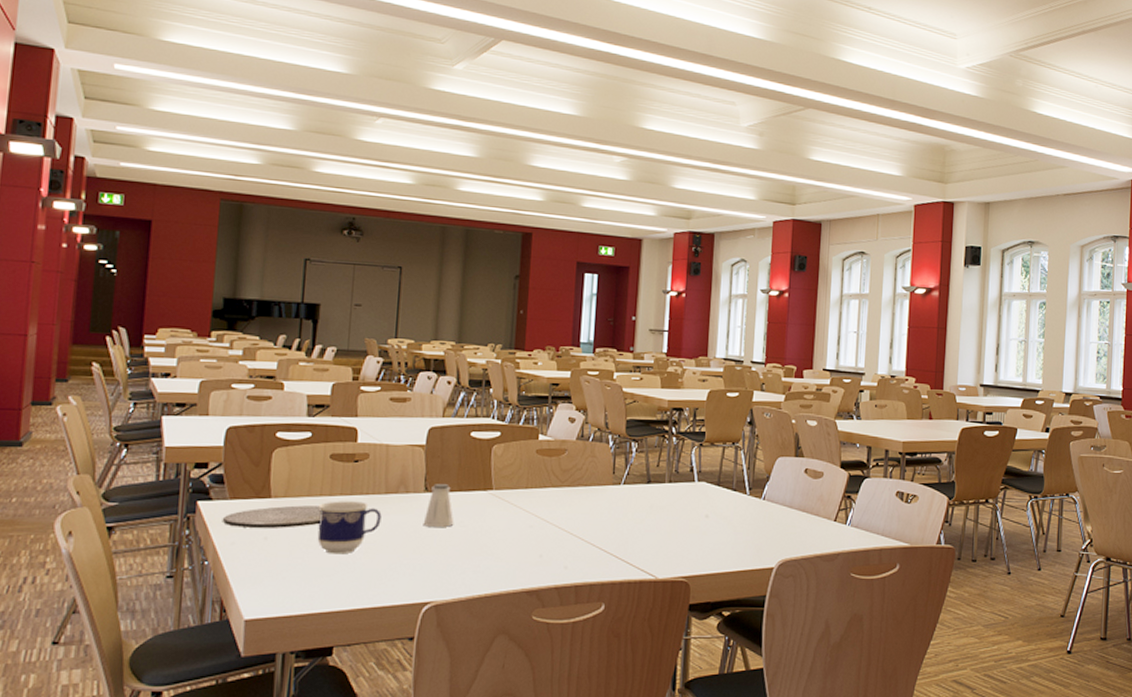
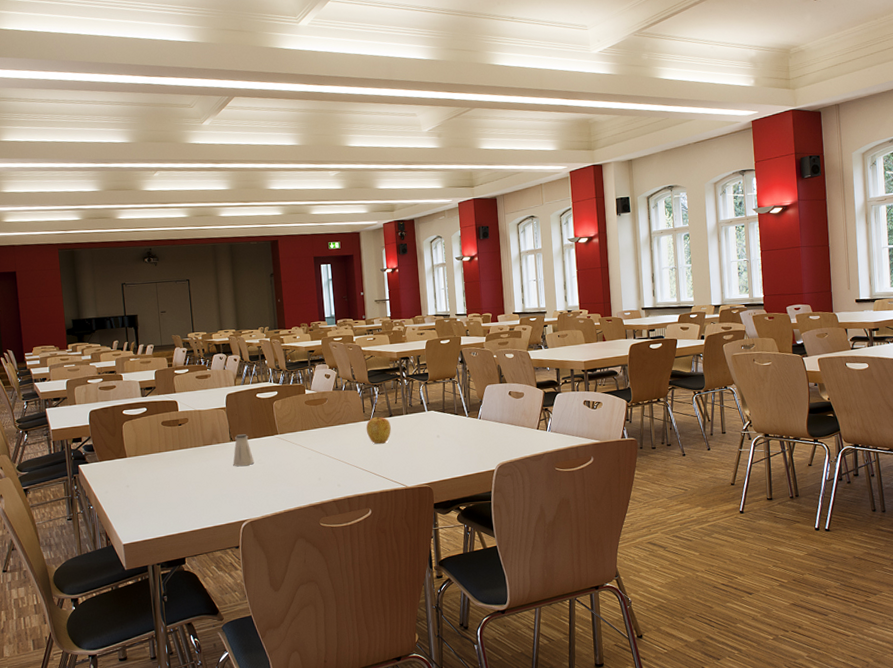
plate: present [222,505,321,528] -> none [97,460,162,481]
cup: present [317,501,382,555] -> none [159,453,204,493]
apple: none [613,481,647,518] -> present [366,416,391,444]

